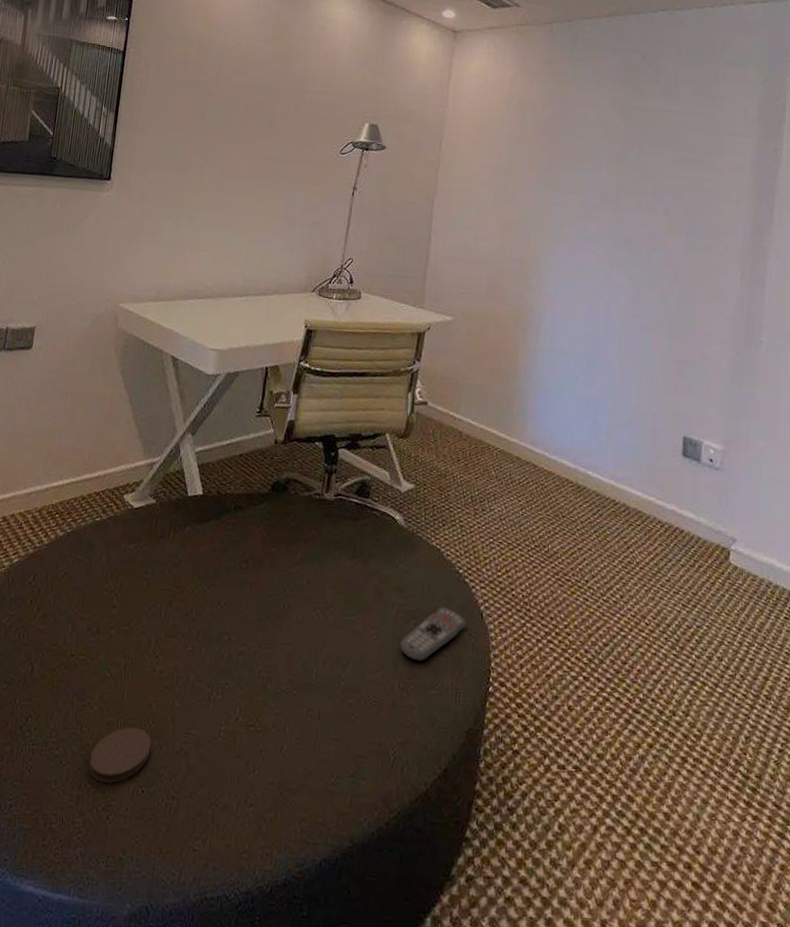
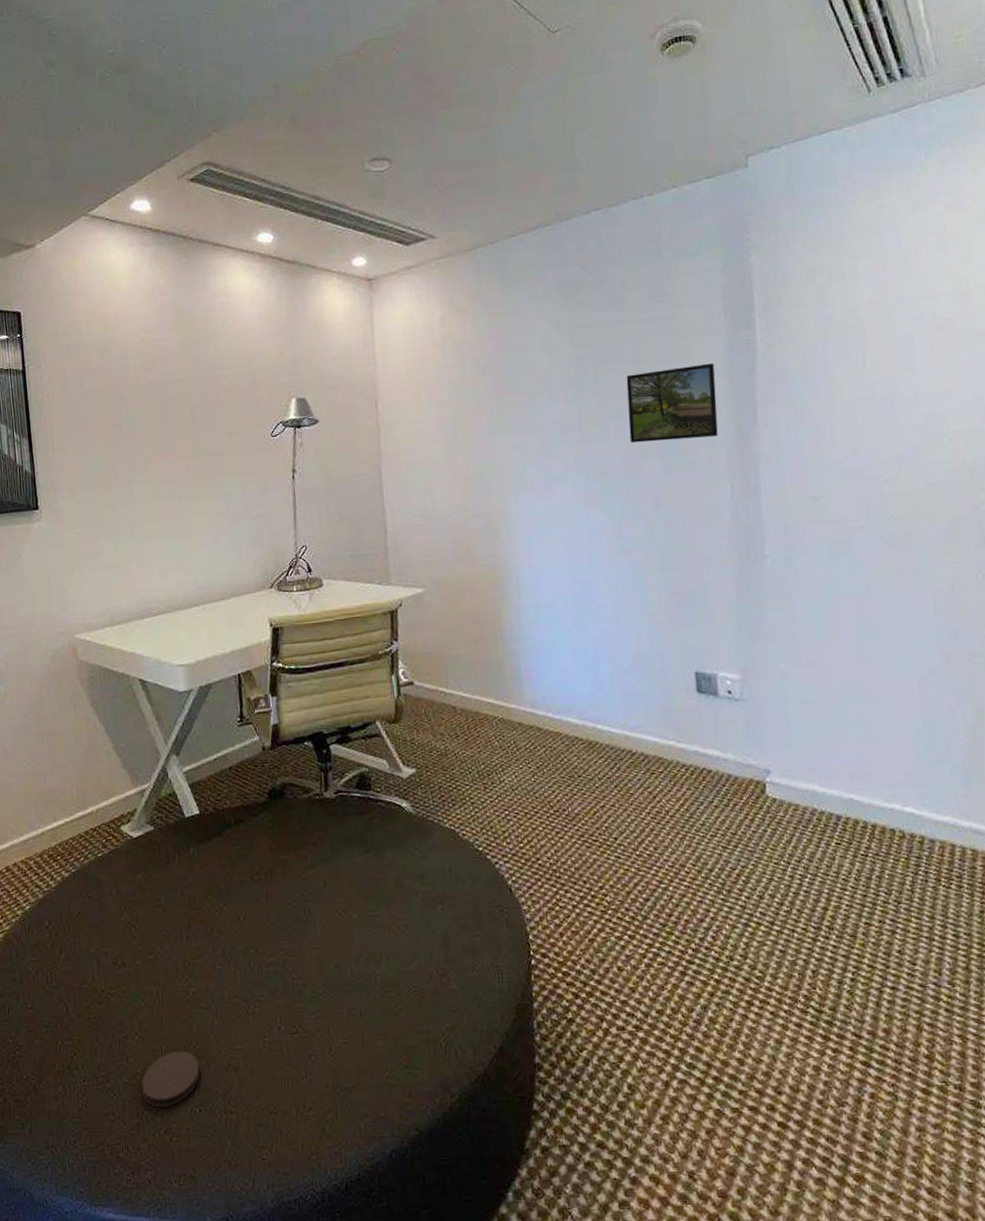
remote control: present [400,606,467,662] -> none [431,887,497,946]
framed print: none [660,158,744,227] -> present [626,362,718,444]

